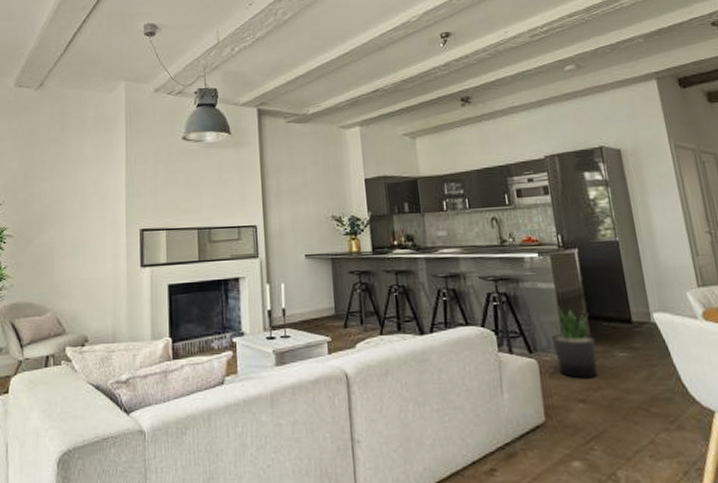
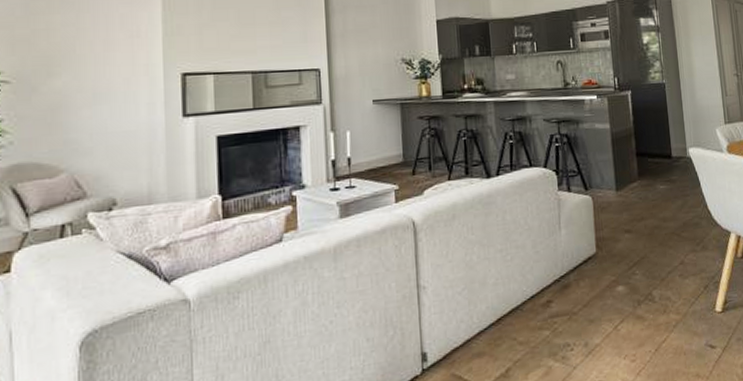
planter: present [549,305,598,379] -> none [603,144,642,212]

